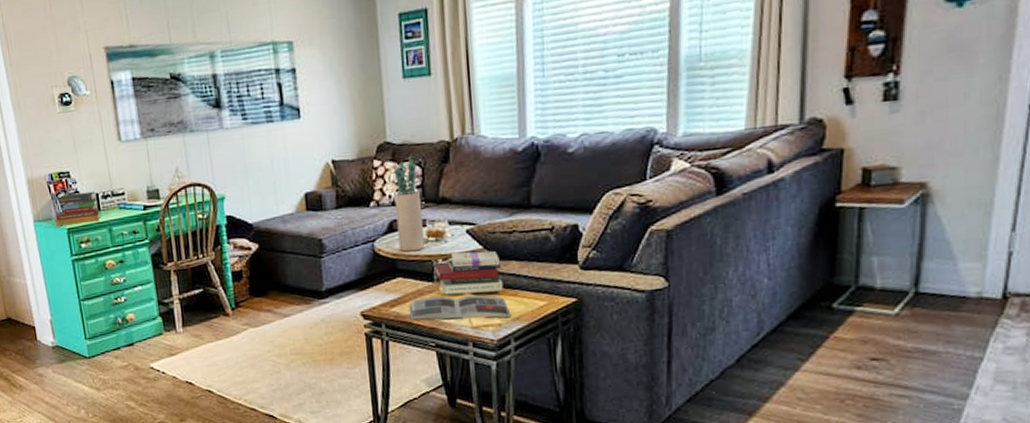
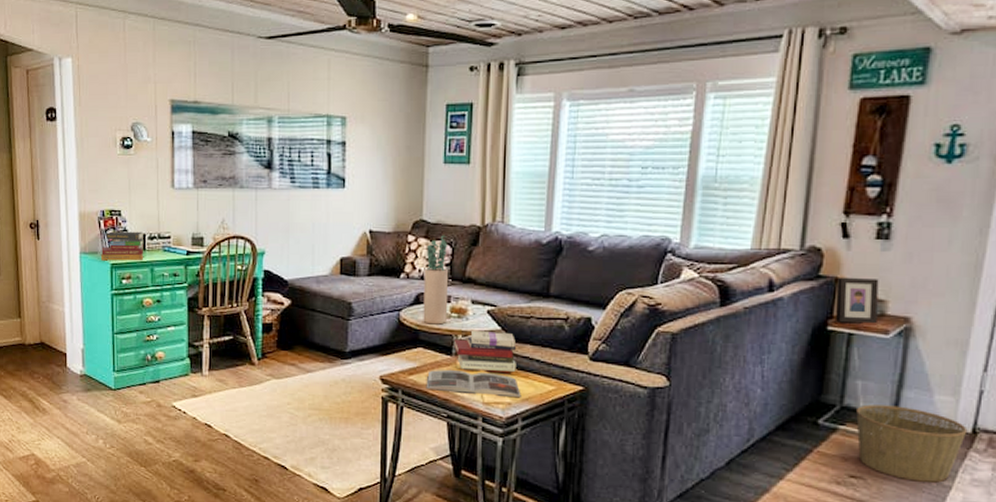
picture frame: none [842,145,890,197] -> present [836,277,879,324]
basket: none [872,279,997,357] -> present [855,404,968,483]

